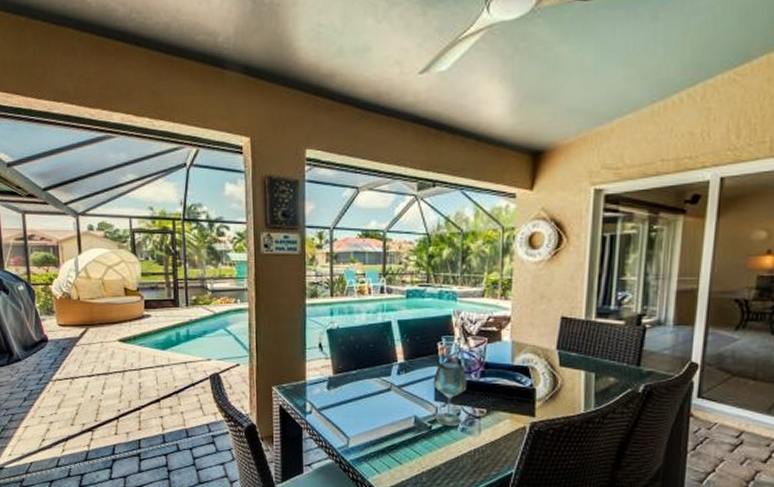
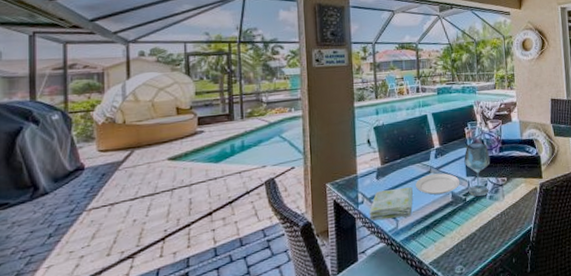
towel: none [317,402,368,436] -> present [369,187,413,221]
plate: none [372,392,426,417] -> present [416,173,460,195]

